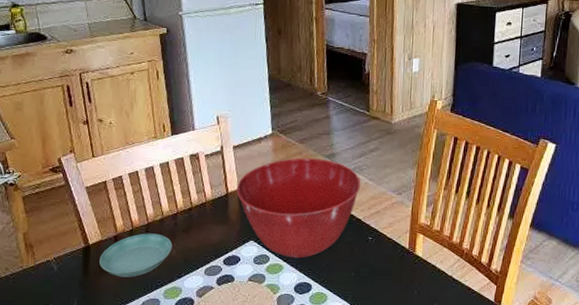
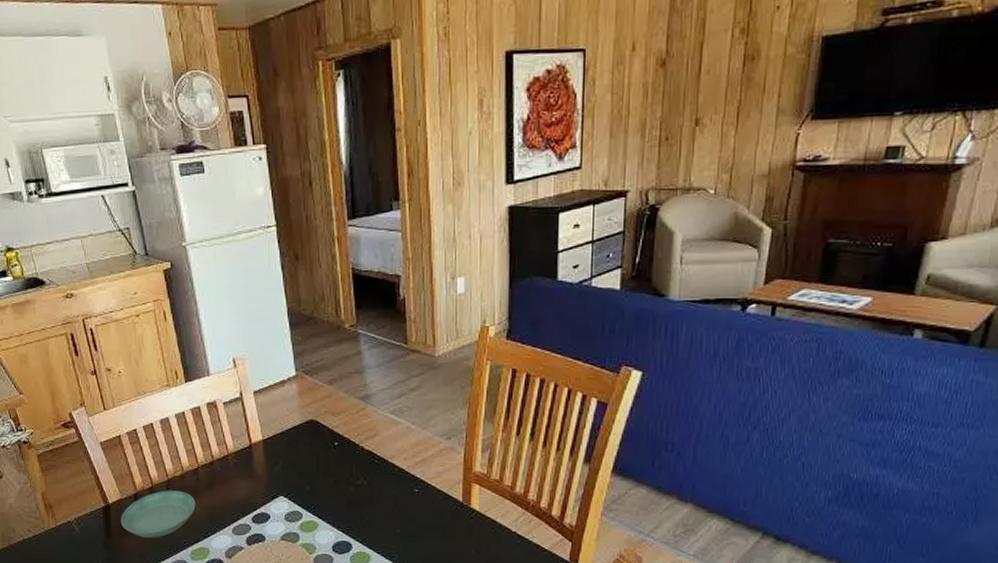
mixing bowl: present [236,158,361,258] -> none [261,401,402,515]

